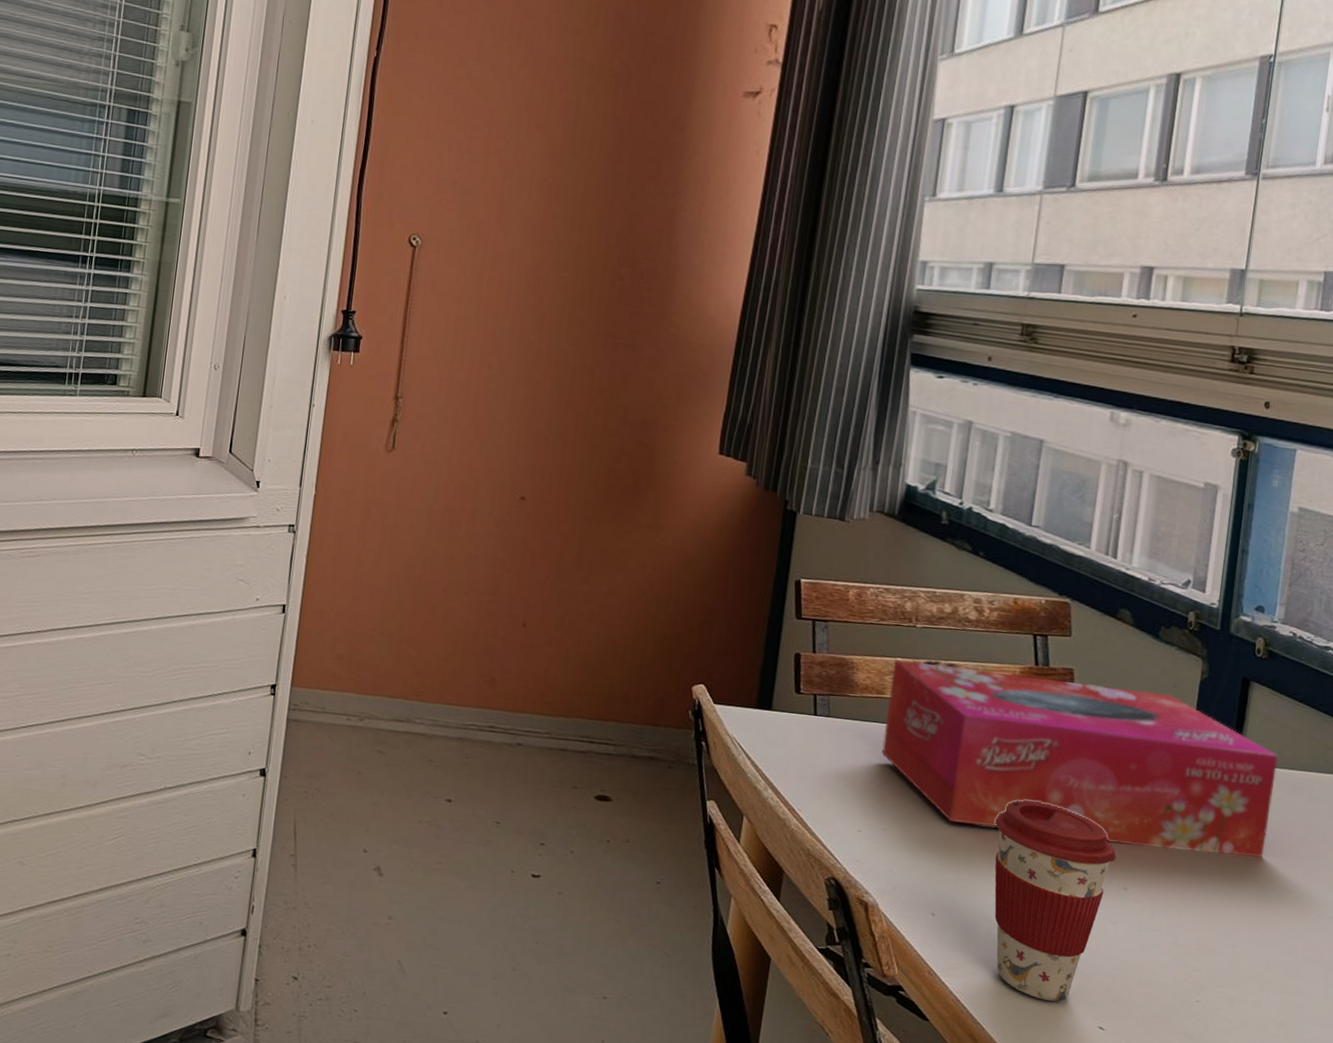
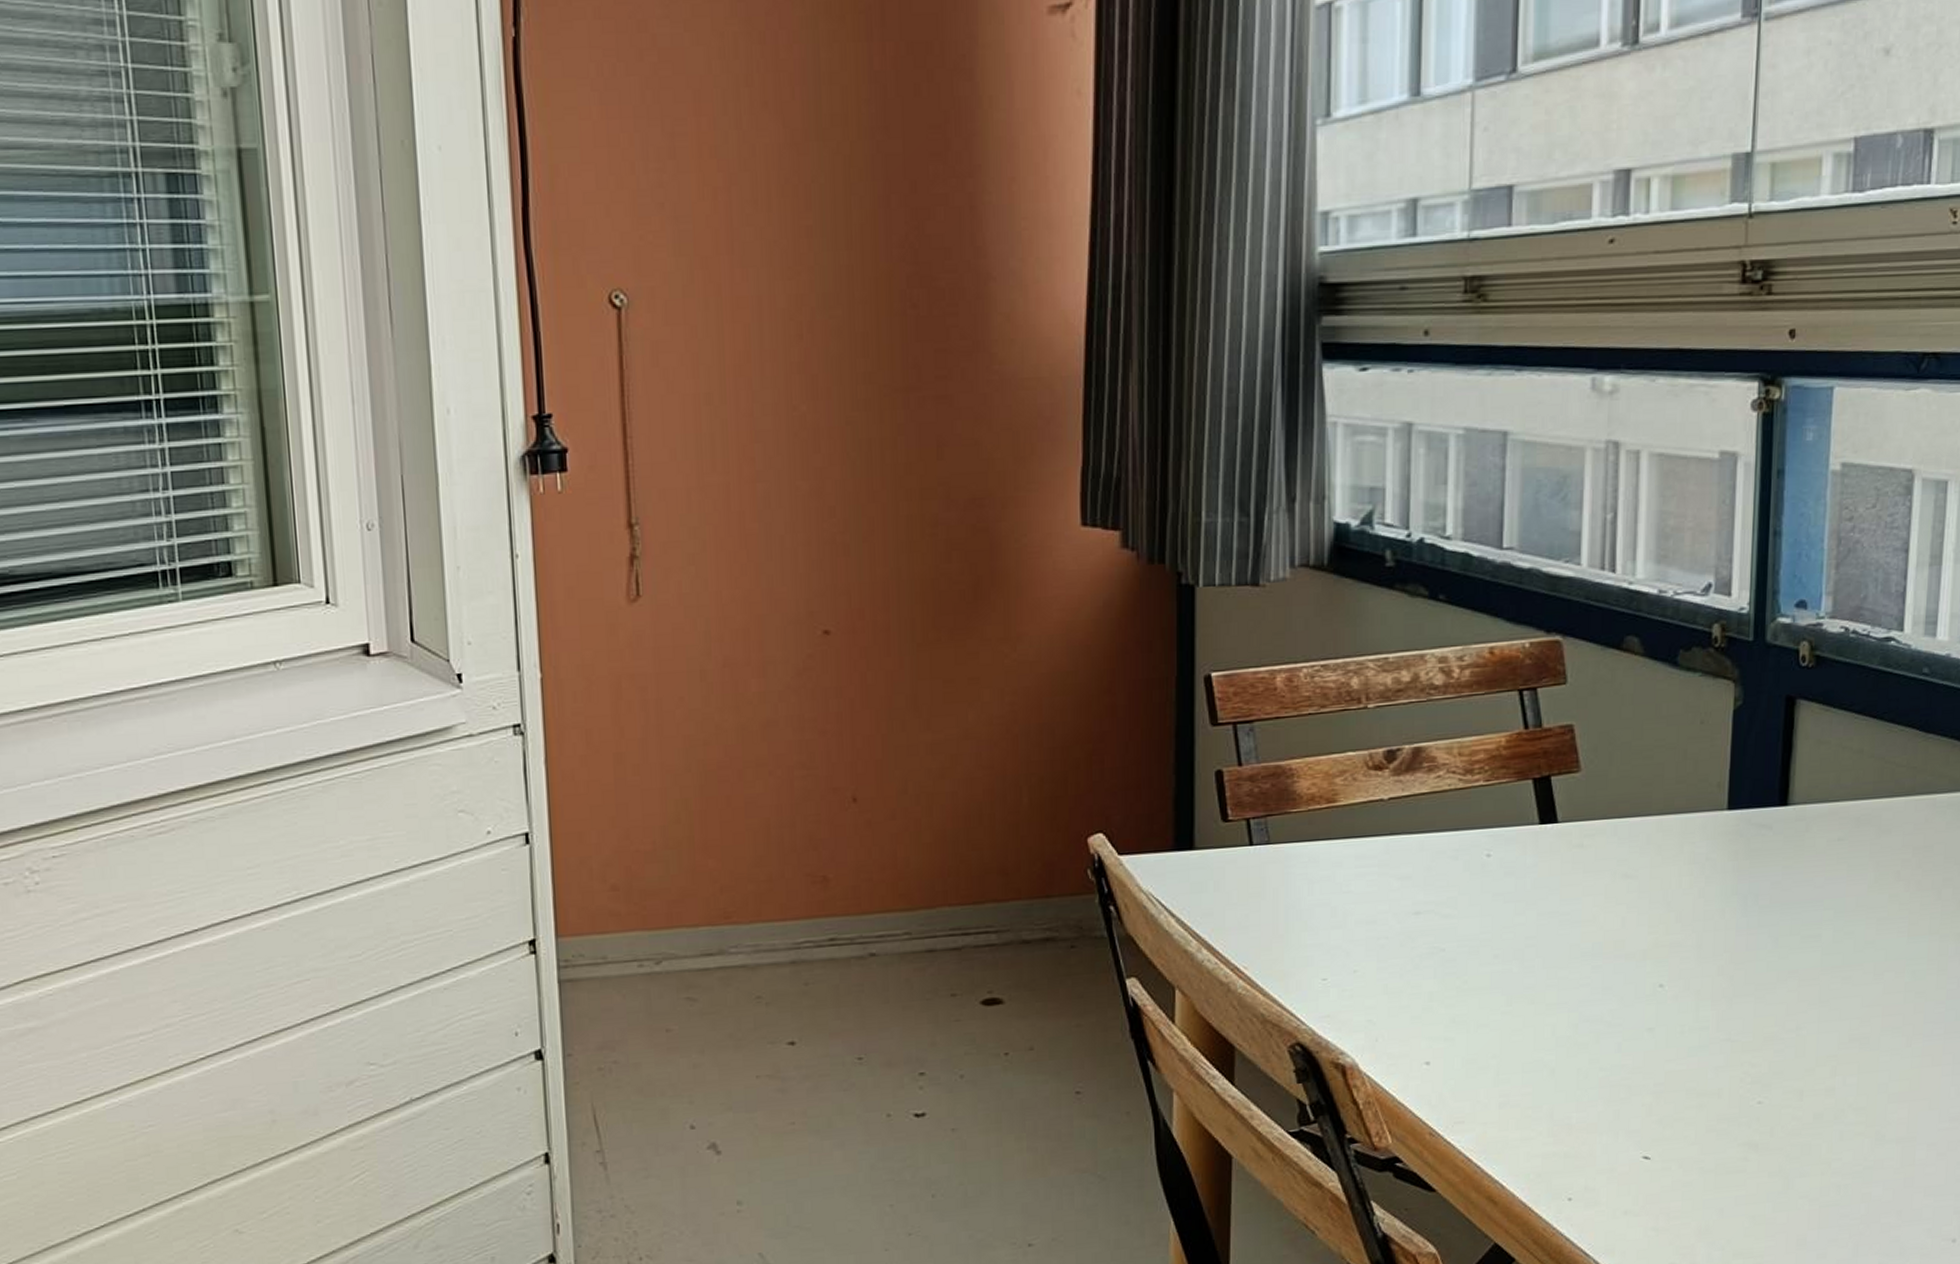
tissue box: present [881,659,1278,857] -> none [1341,734,1836,946]
coffee cup: present [994,800,1117,1002] -> none [1494,899,1647,1139]

